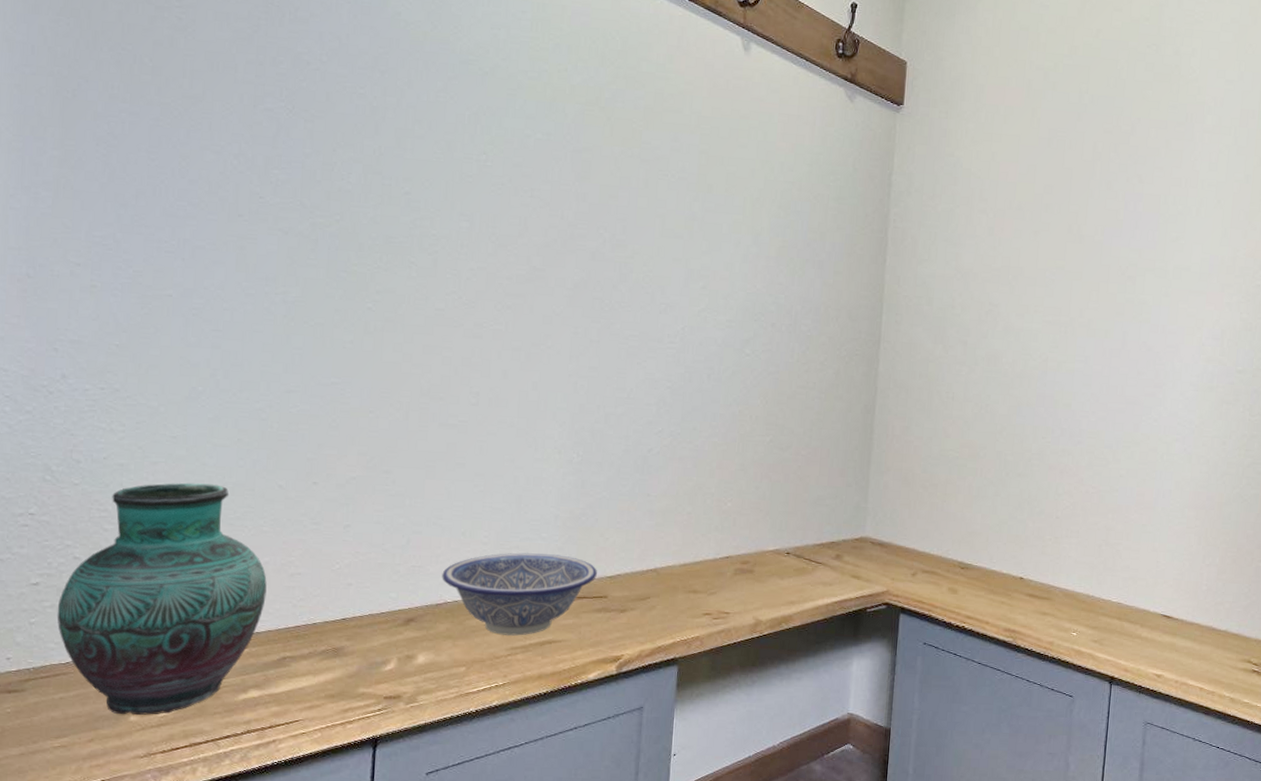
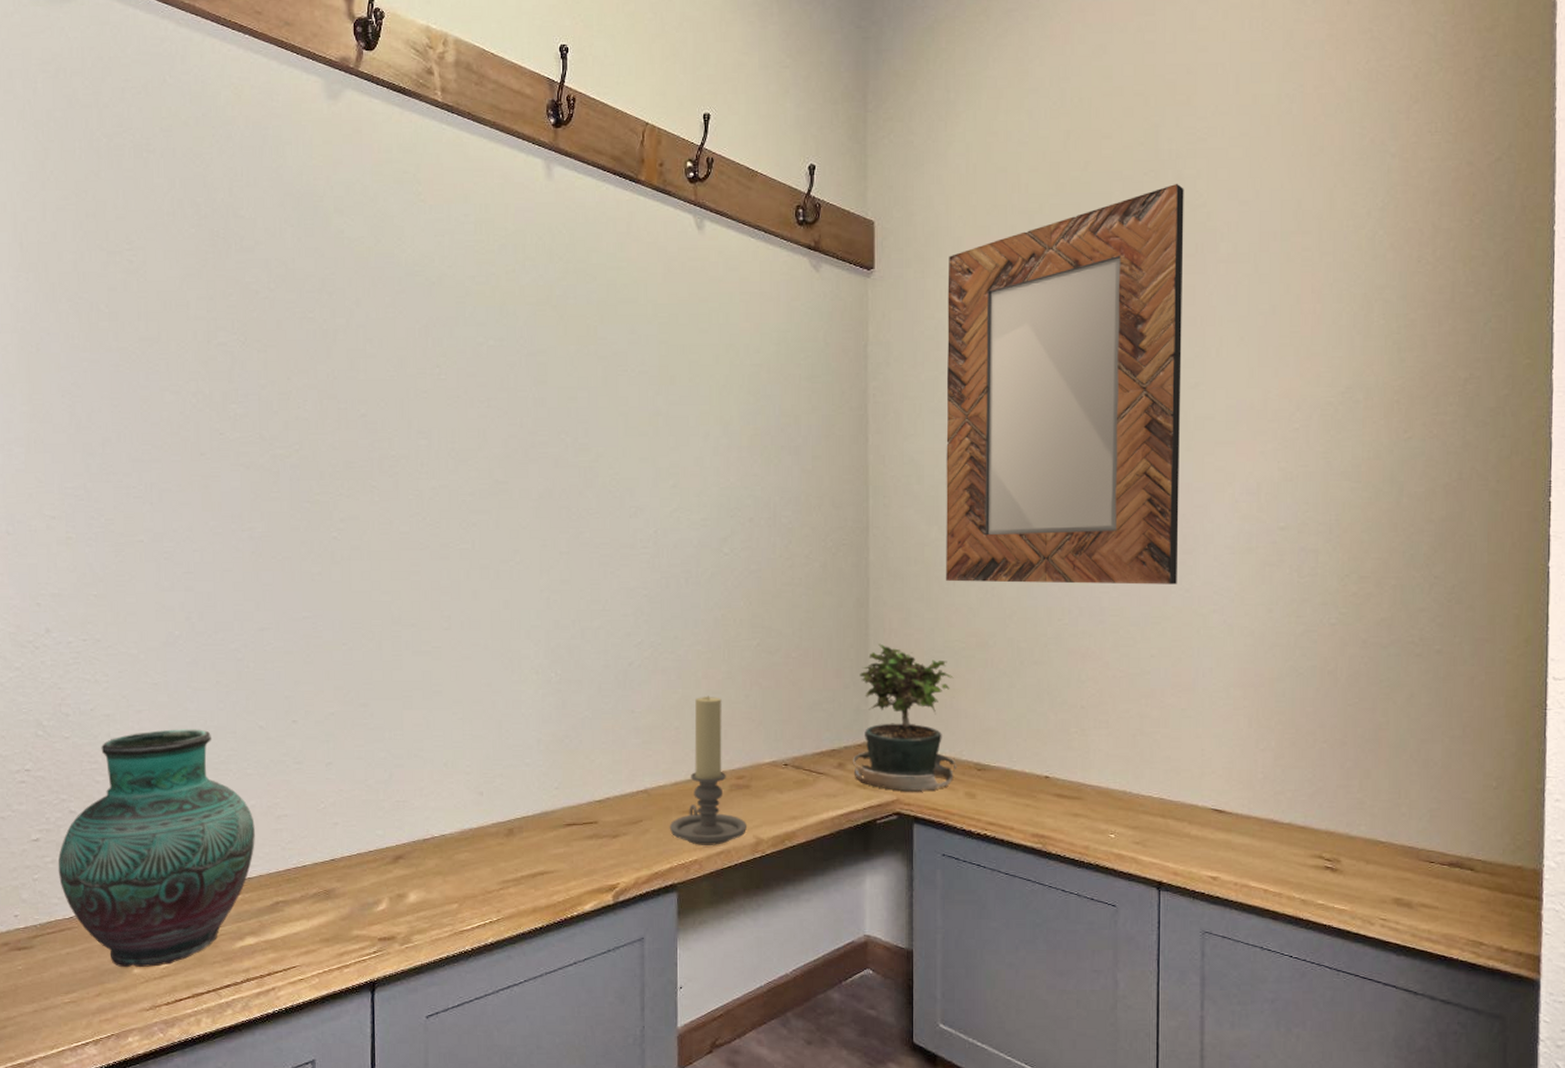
decorative bowl: present [442,552,597,636] -> none [427,781,585,868]
candle holder: none [674,485,749,624] -> present [669,696,748,845]
potted plant: none [849,447,946,585] -> present [852,643,957,792]
home mirror: none [946,58,1180,414] -> present [946,183,1184,585]

